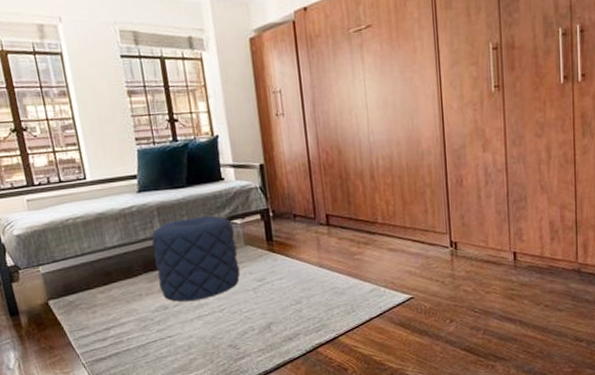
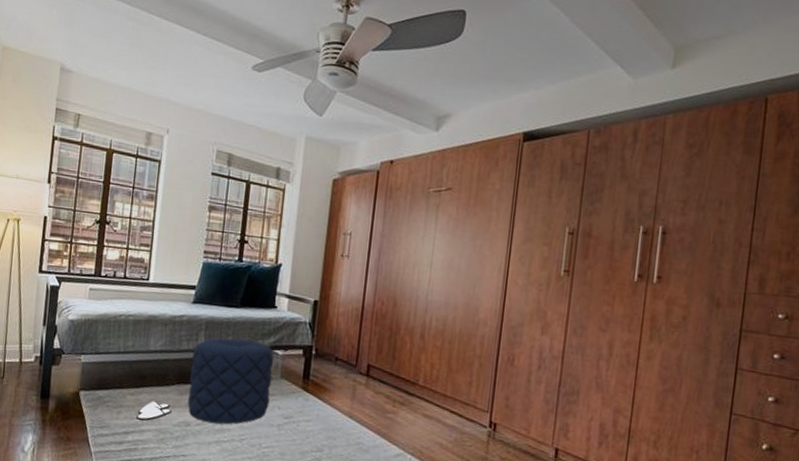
slippers: none [113,293,147,314] -> present [136,401,172,421]

